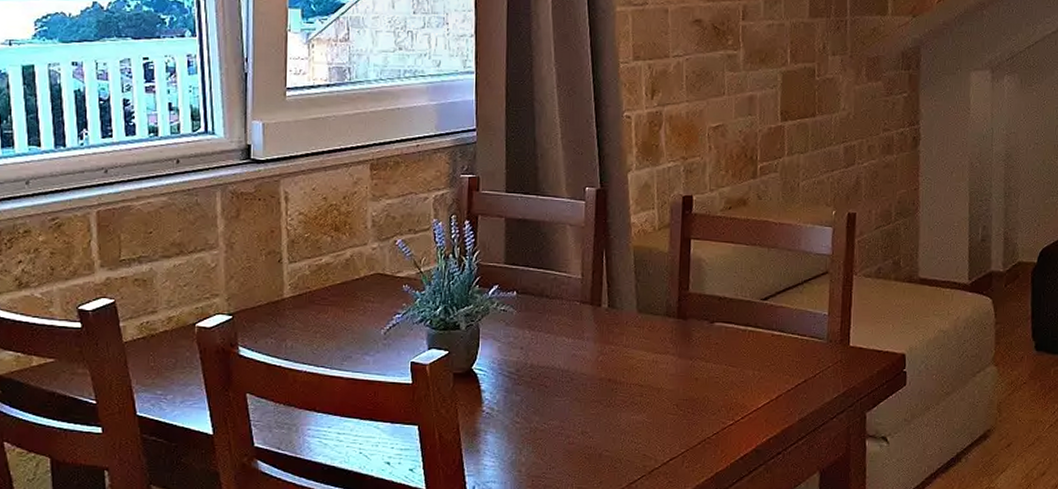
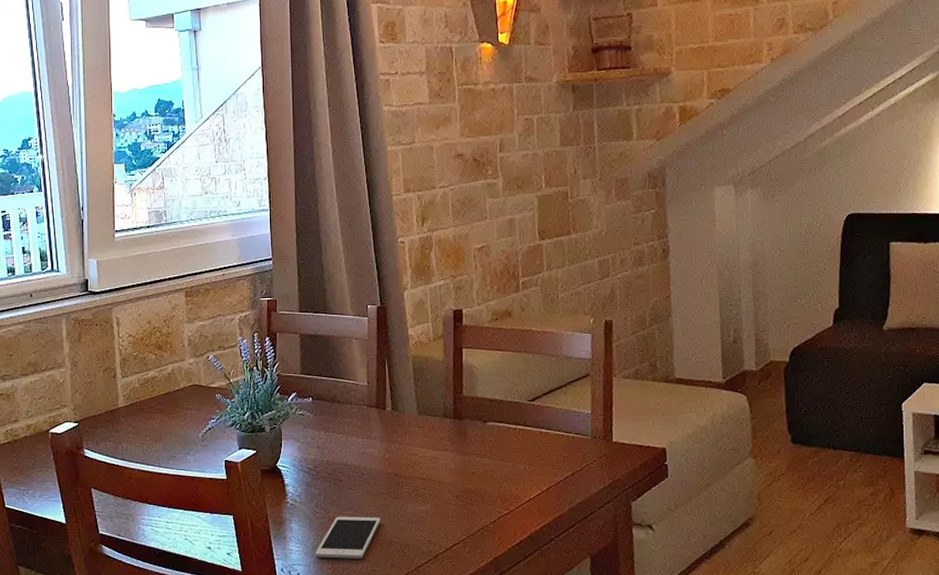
cell phone: none [513,427,591,475] -> present [315,516,381,559]

